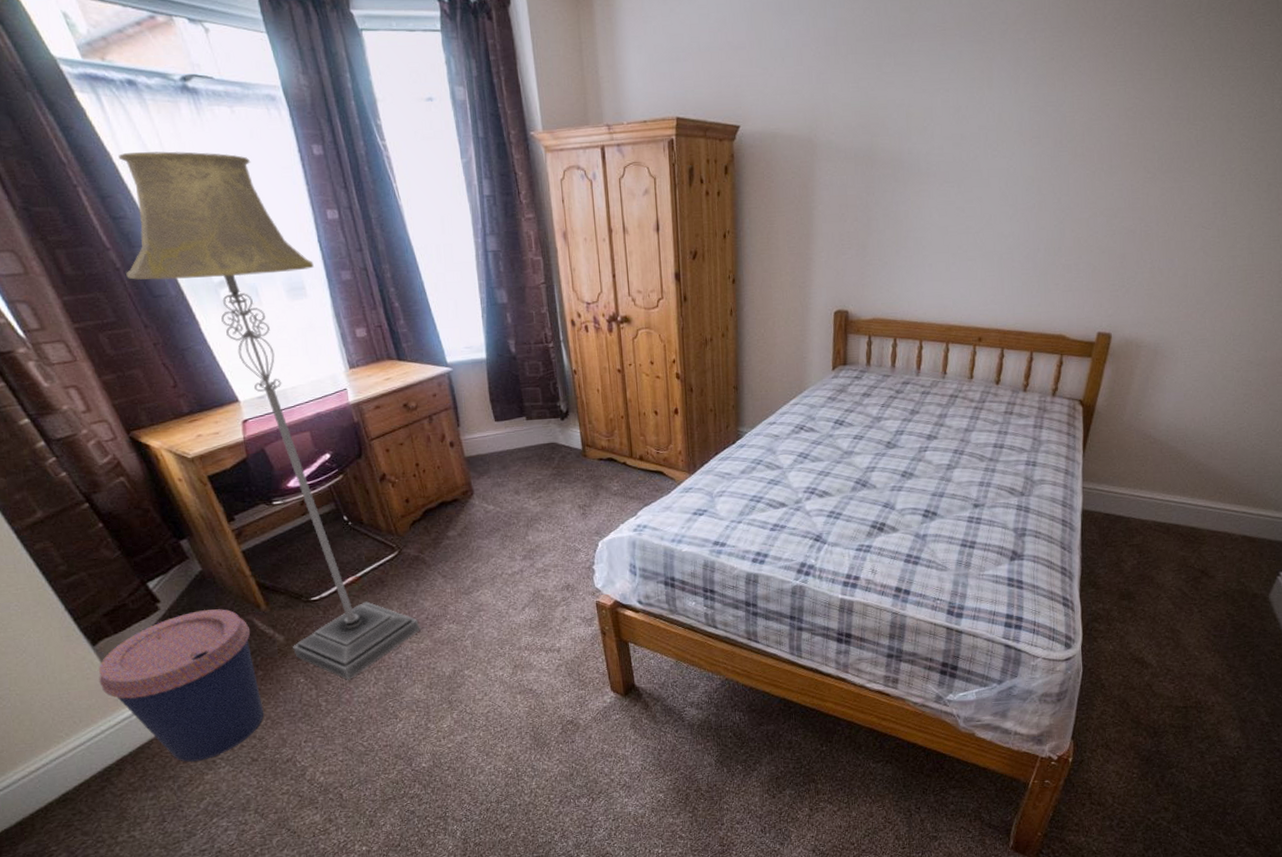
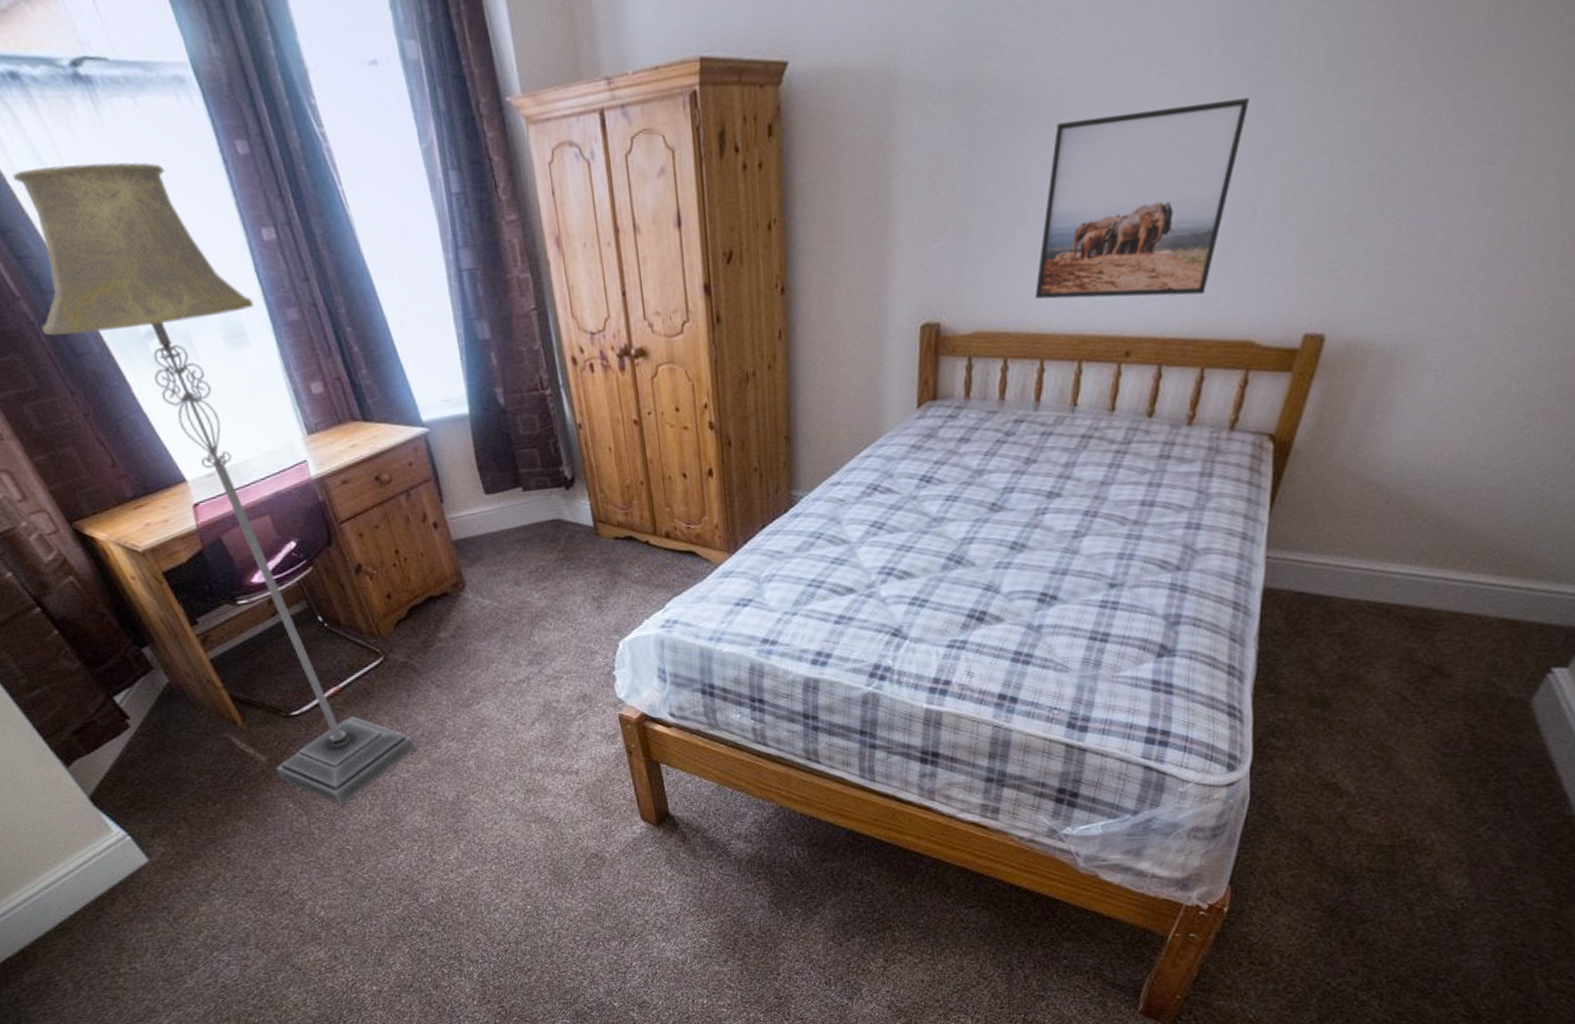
coffee cup: present [99,609,264,763] -> none [76,726,254,893]
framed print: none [915,175,1053,302] -> present [1035,97,1250,300]

